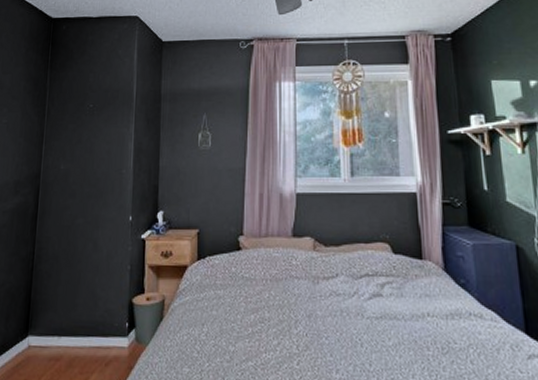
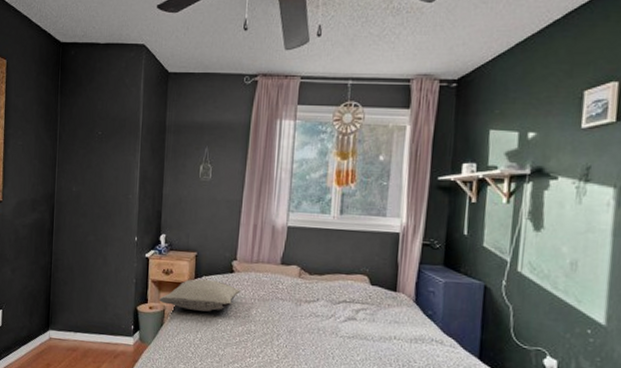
pillow: none [158,260,250,299] -> present [159,279,241,312]

